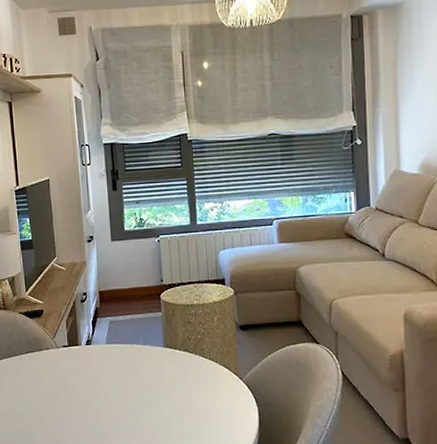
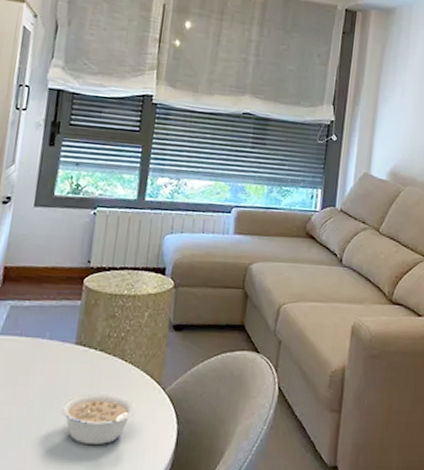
legume: none [162,384,221,425] -> present [60,392,136,444]

